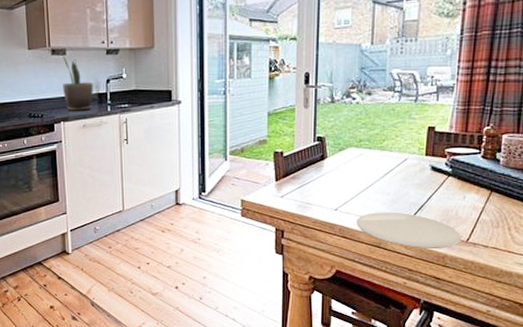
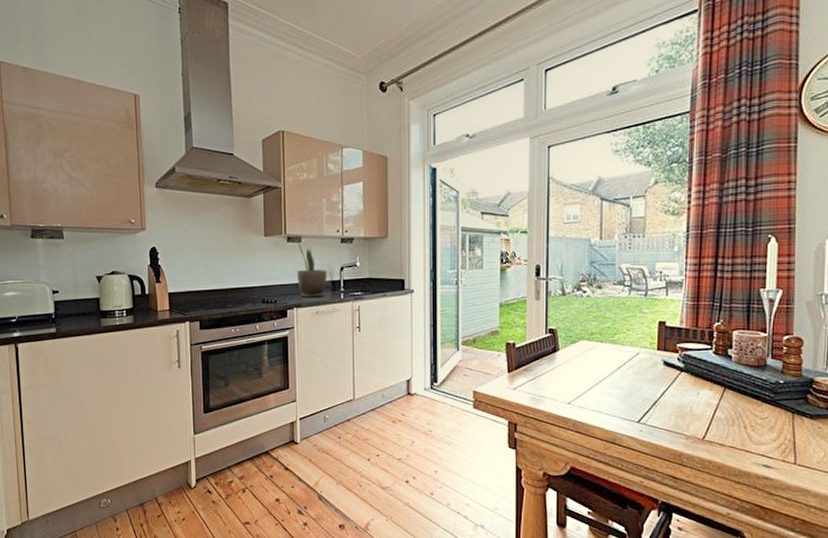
plate: present [356,212,461,249] -> none [590,407,697,446]

